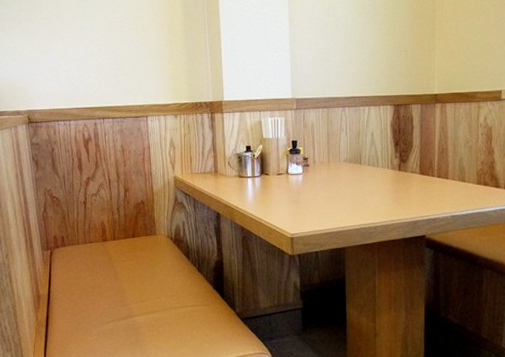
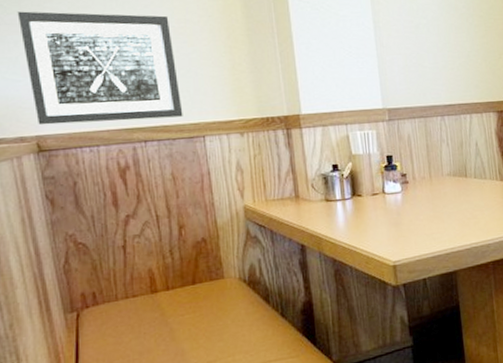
wall art: none [18,10,132,102] -> present [17,11,183,125]

